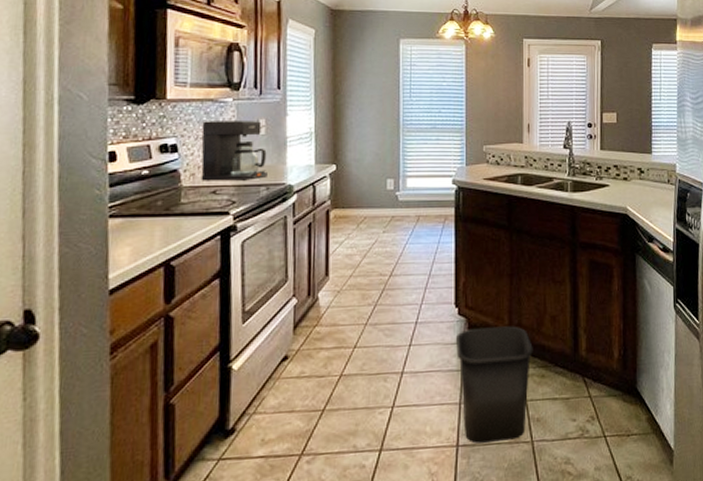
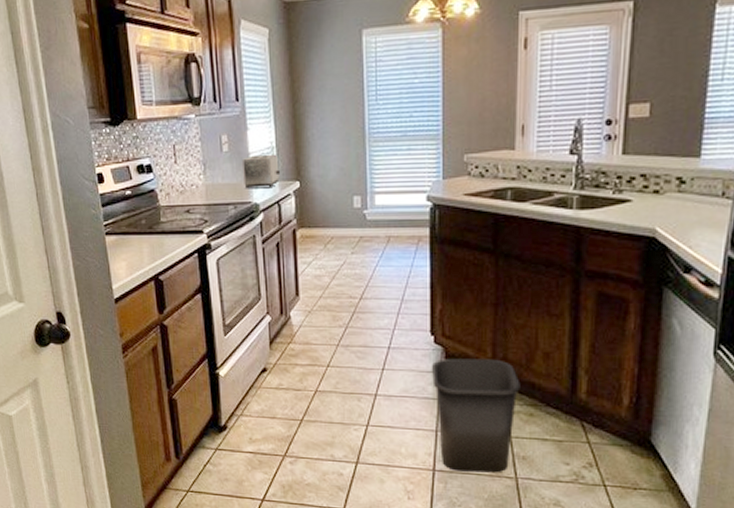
coffee maker: present [200,121,268,182] -> none [170,137,234,201]
toaster: none [278,139,318,171] -> present [241,154,281,189]

